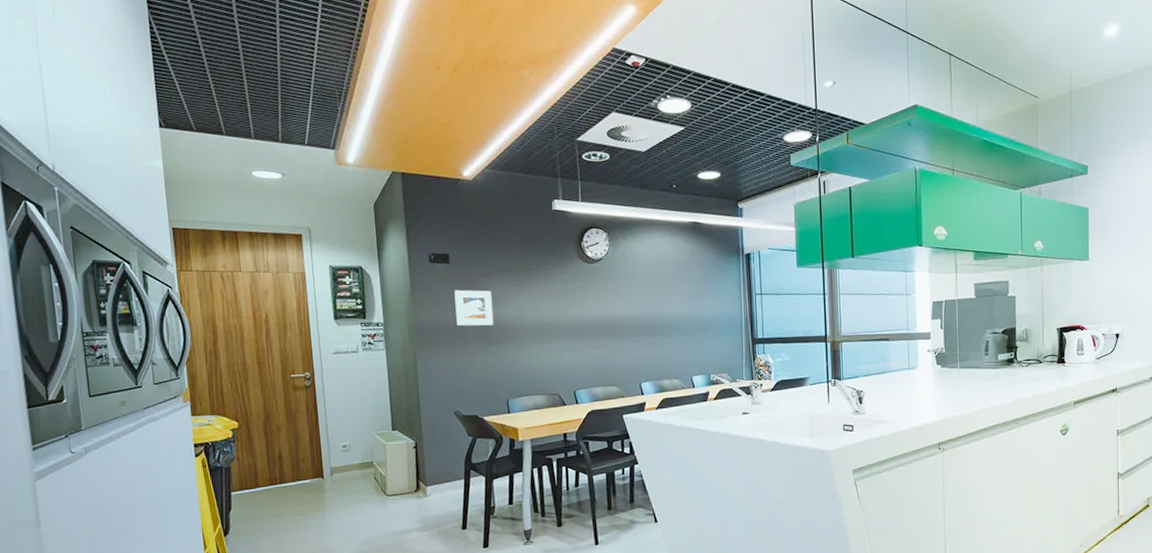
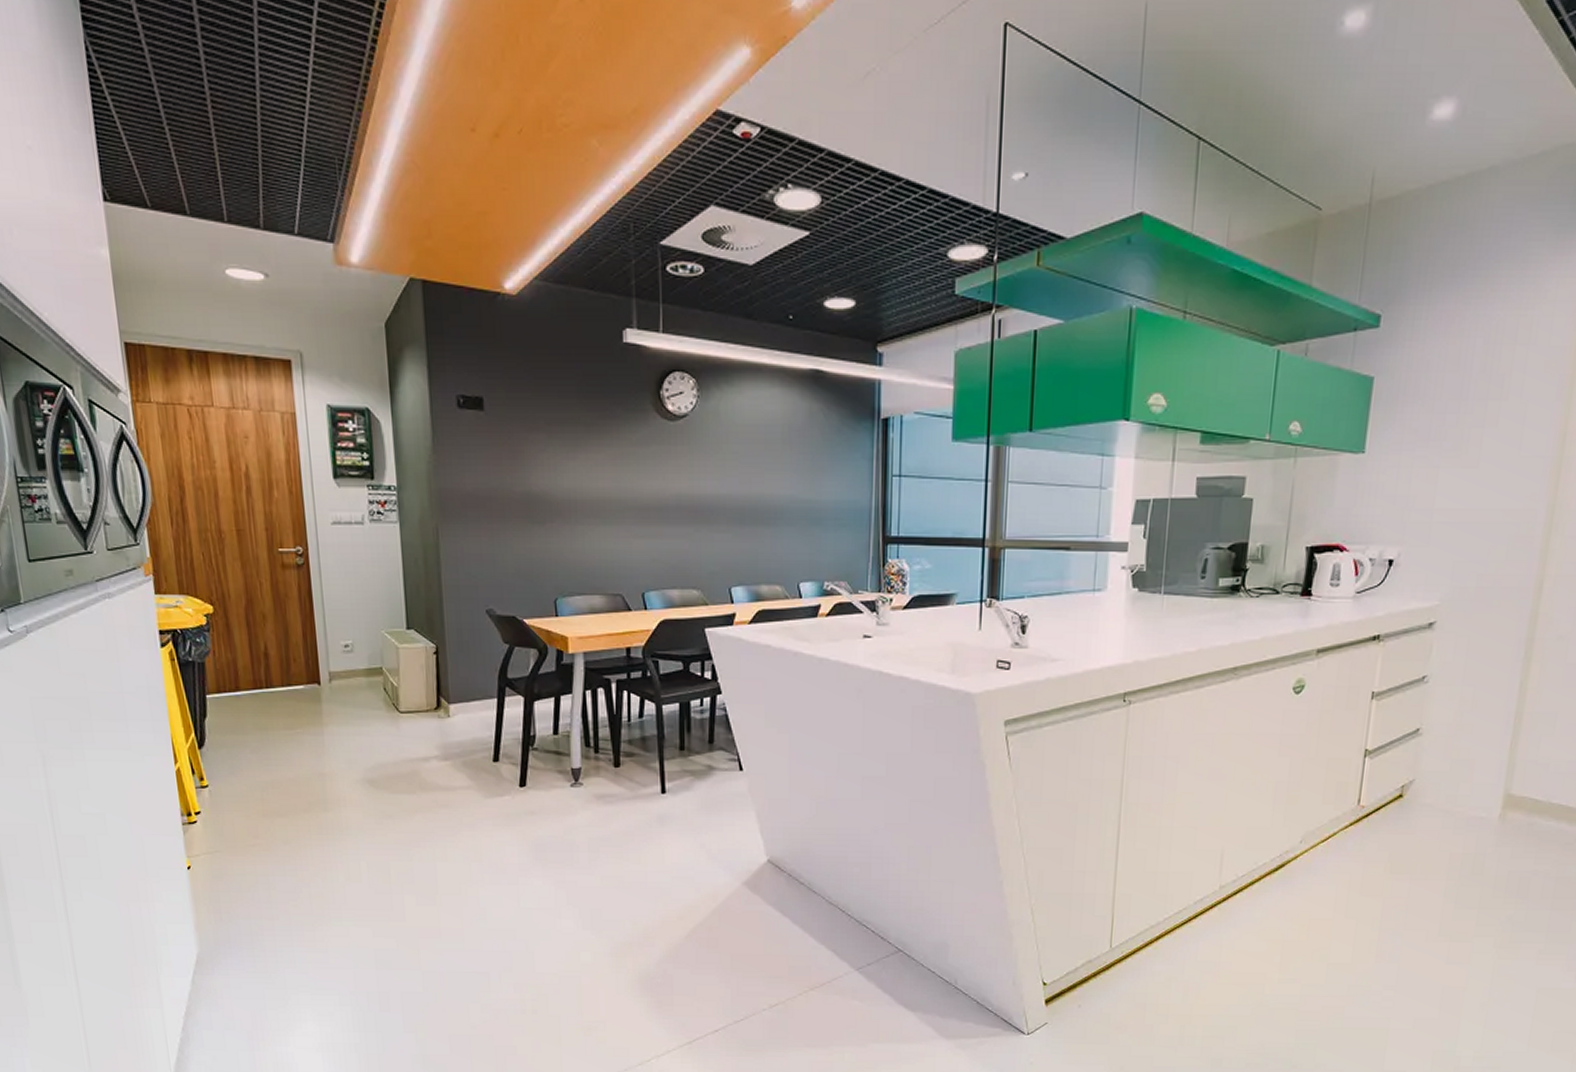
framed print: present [454,289,494,326] -> none [489,446,541,498]

